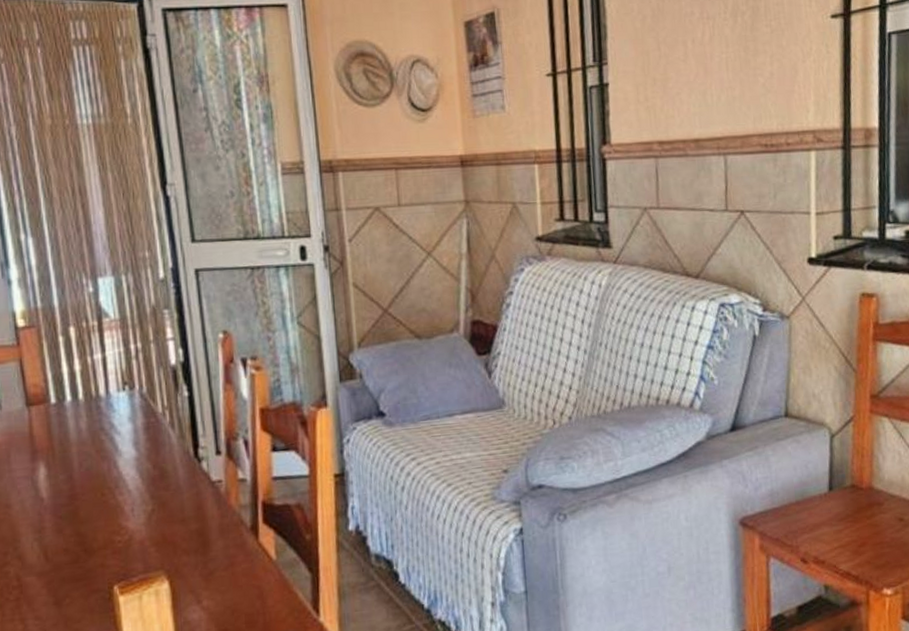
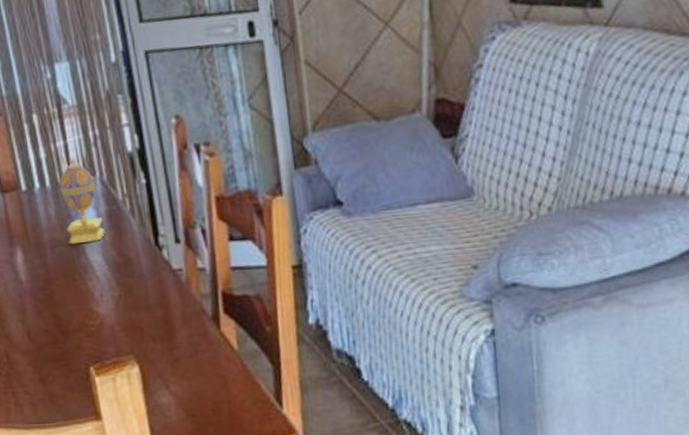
decorative egg: none [94,368,142,458] -> present [59,155,106,245]

